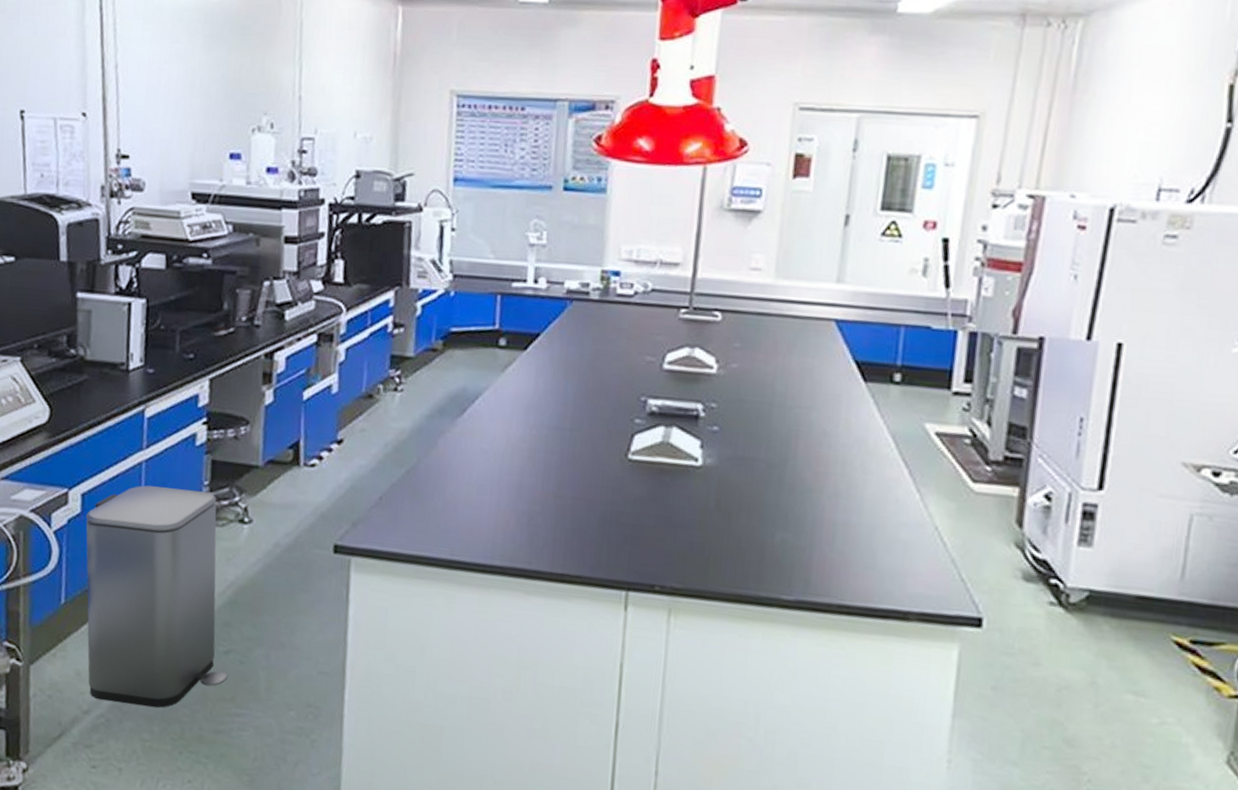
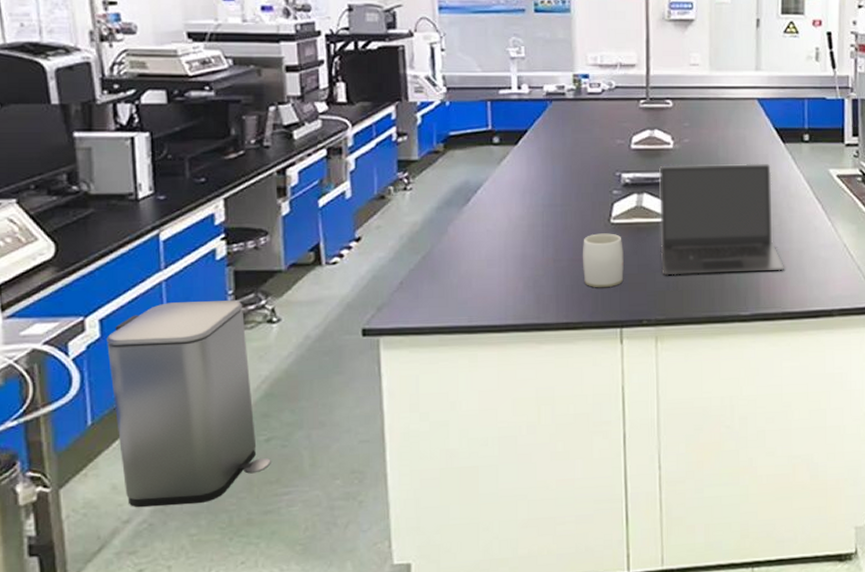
mug: none [588,469,641,539] -> present [582,233,624,288]
laptop: none [685,395,848,550] -> present [659,163,784,276]

